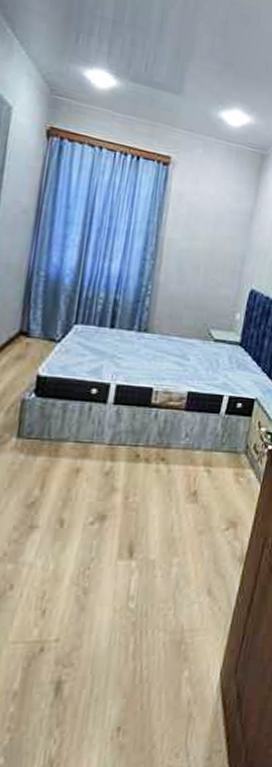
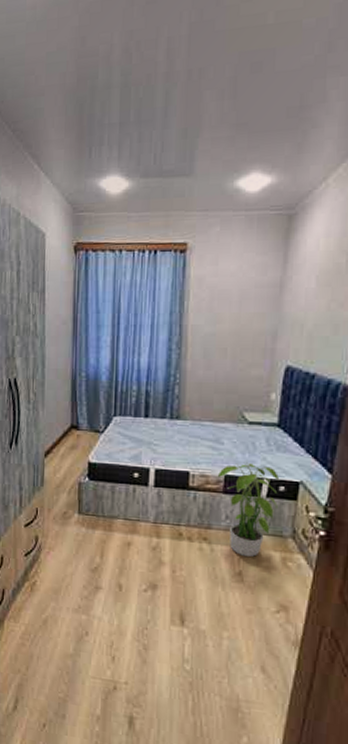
potted plant: none [179,378,237,475] -> present [215,461,279,557]

